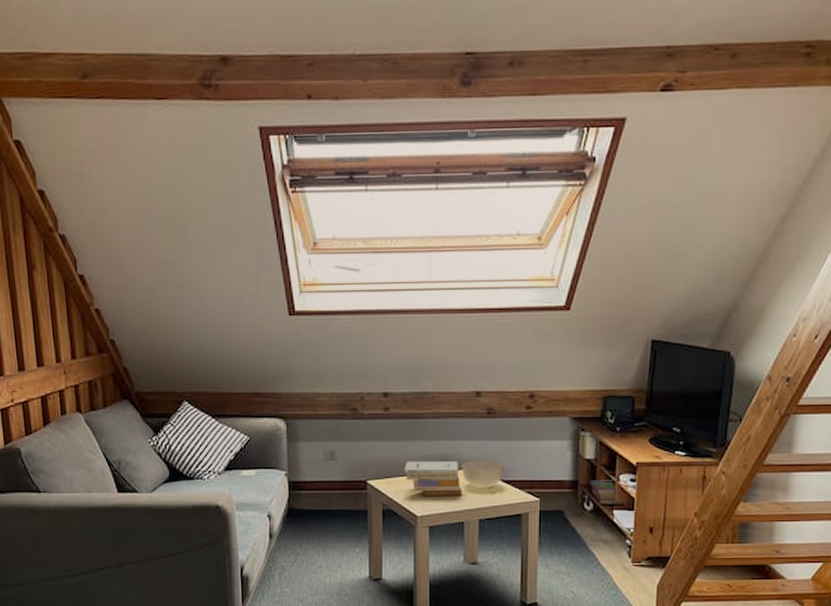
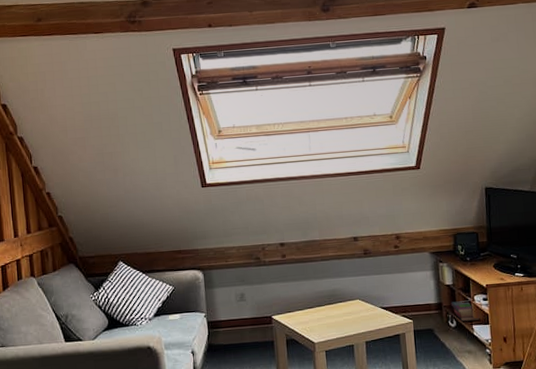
books: present [405,460,462,497] -> none [301,294,350,326]
bowl: present [461,460,504,489] -> none [347,291,382,316]

